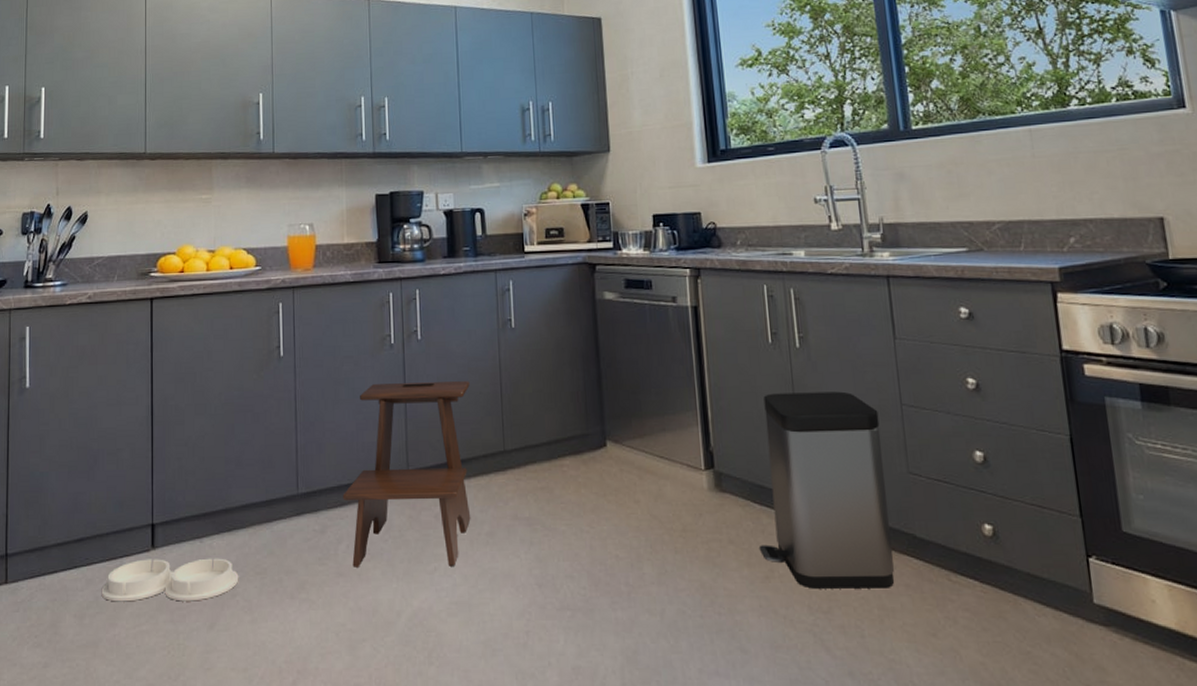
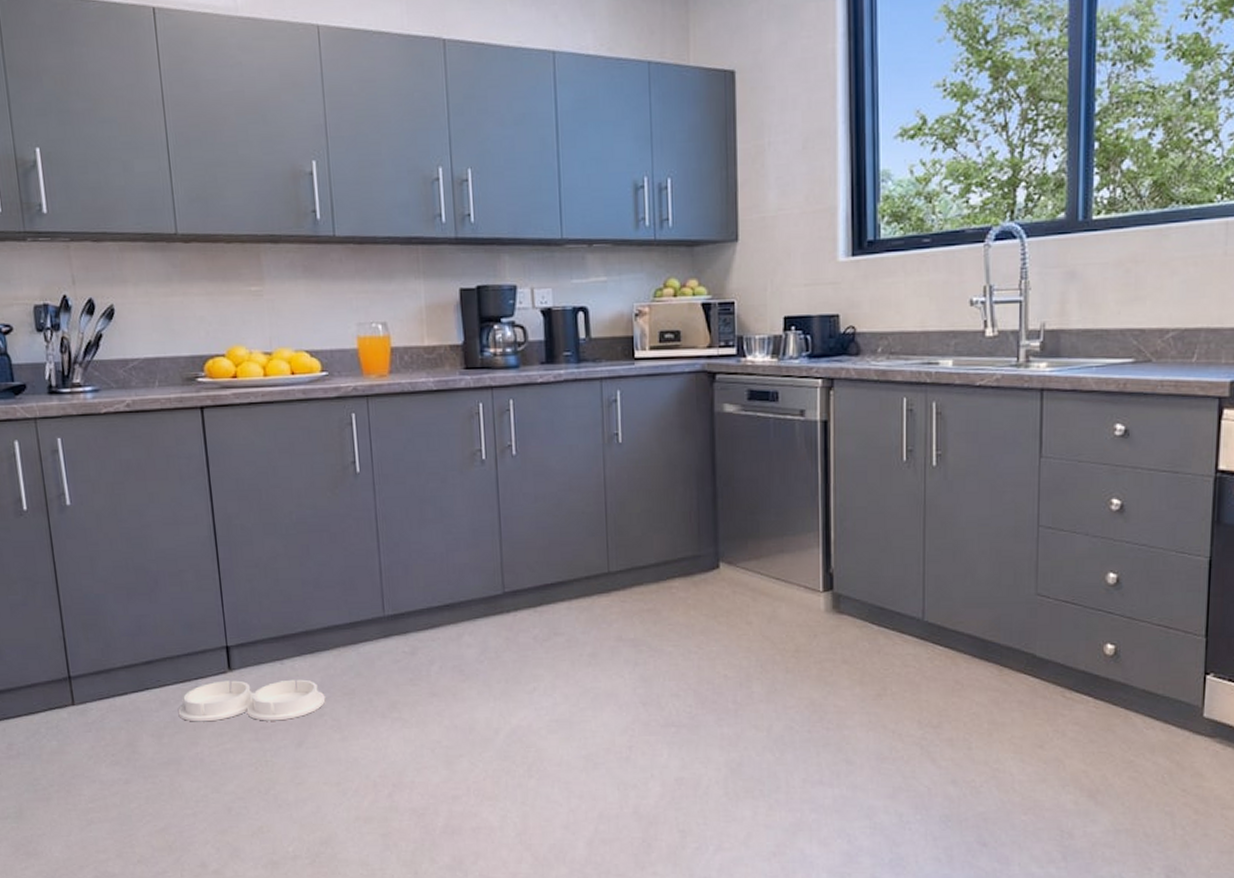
step stool: present [342,381,471,567] -> none [433,500,572,688]
pedal bin: present [758,391,895,589] -> none [873,512,1013,705]

